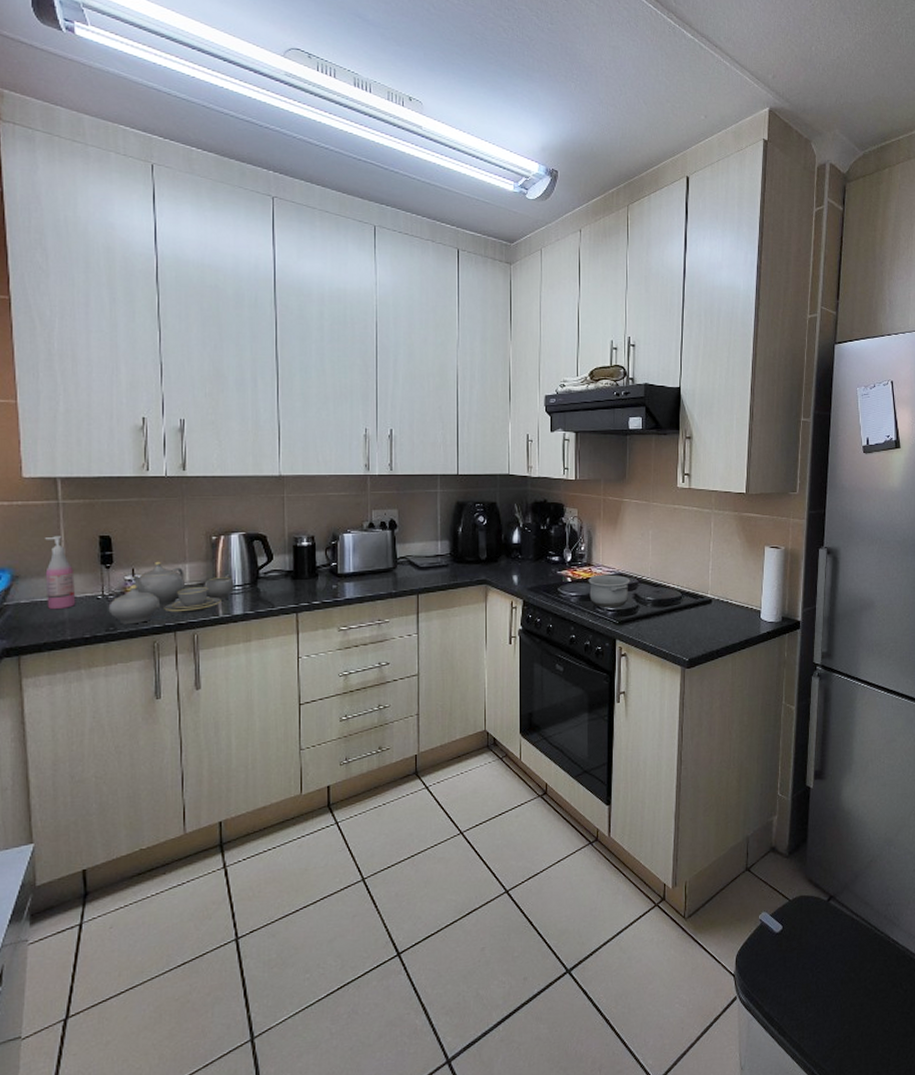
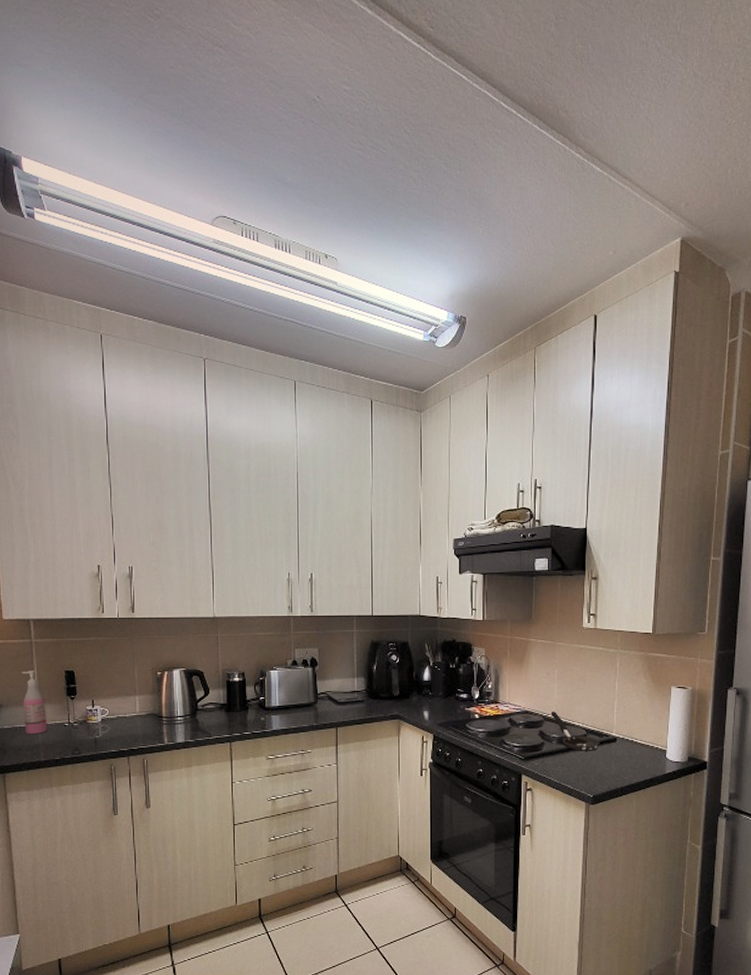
tea set: present [108,561,234,625] -> none [73,693,177,749]
cooking pot: present [588,574,630,608] -> none [495,712,536,744]
frying pan: none [645,573,695,614] -> present [550,712,600,751]

